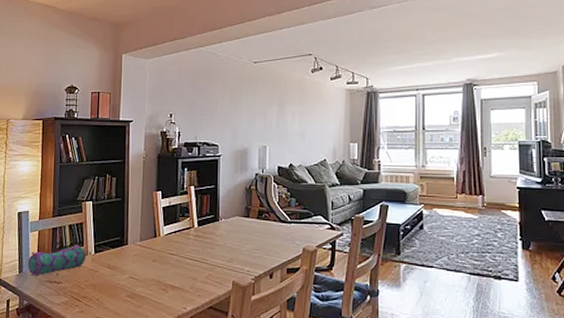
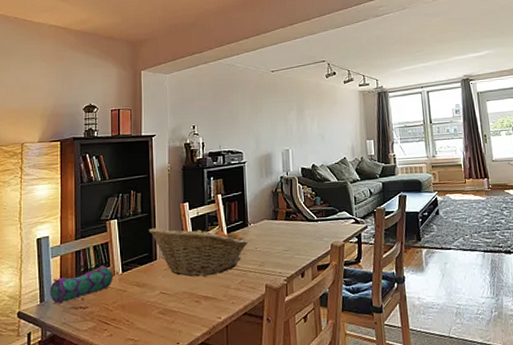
fruit basket: none [121,213,218,266] -> present [148,225,248,277]

